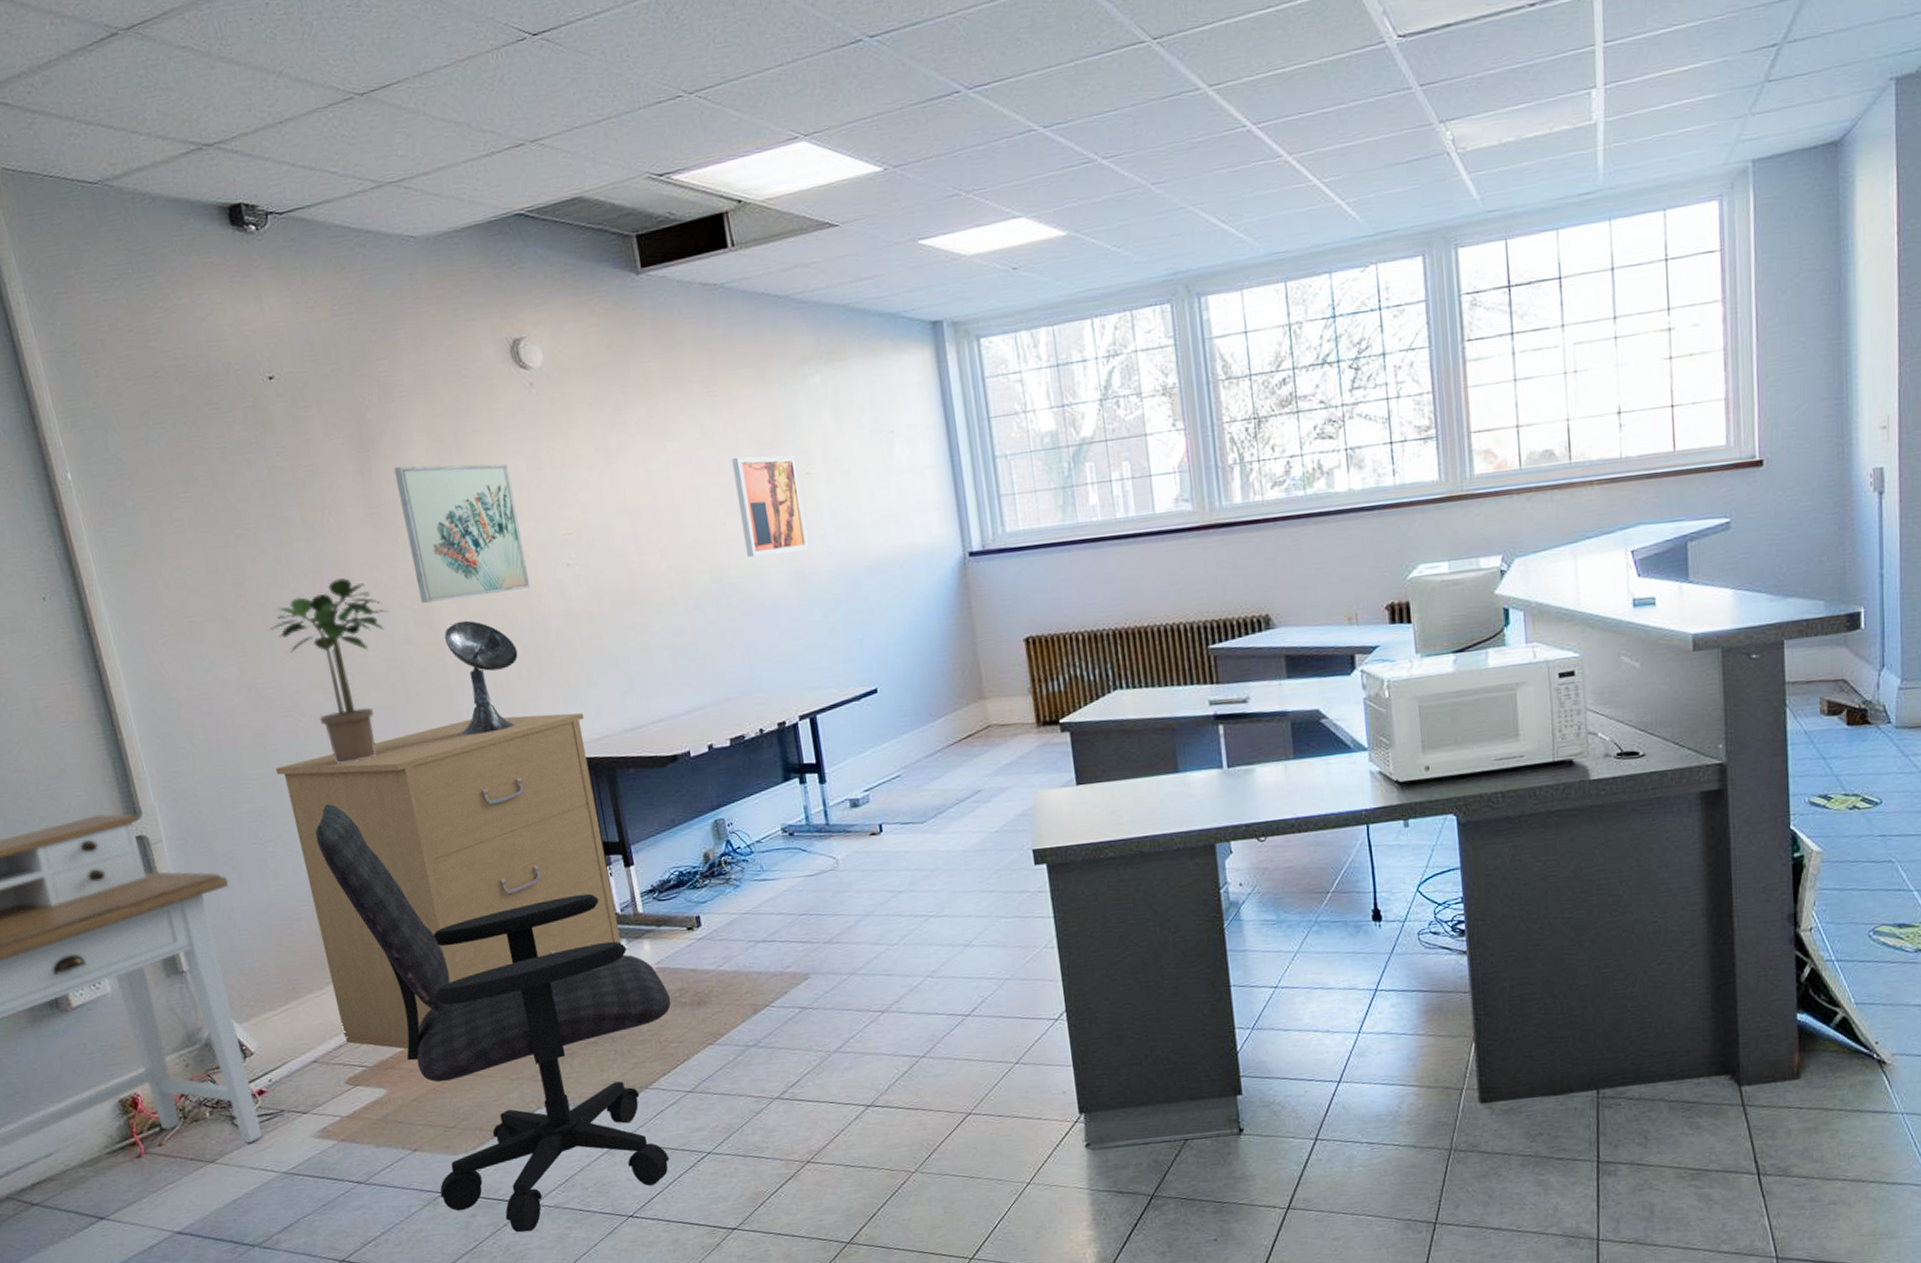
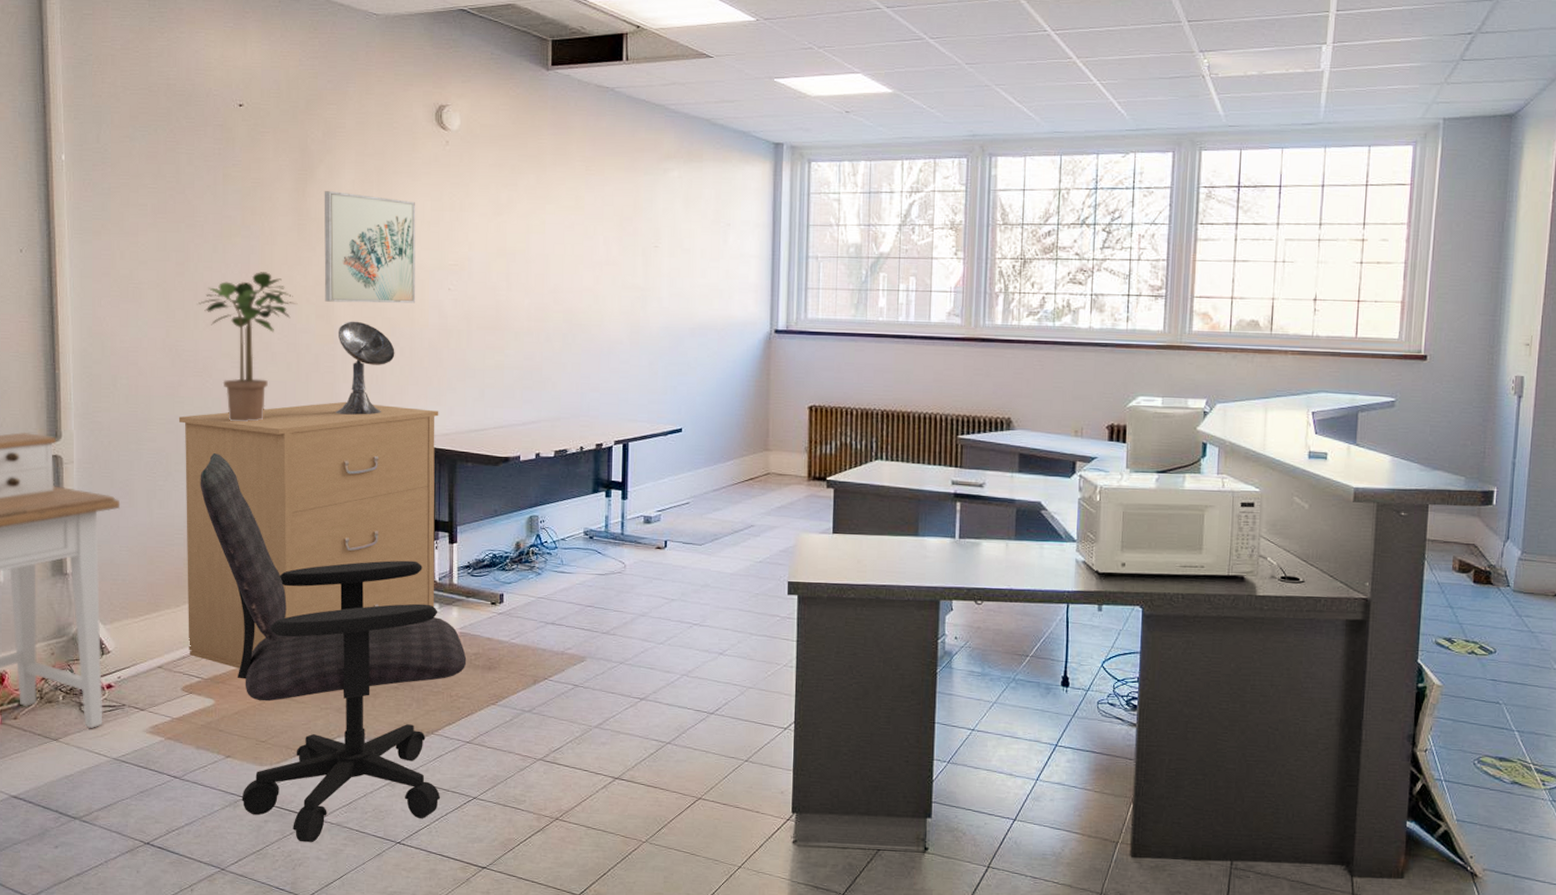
wall art: present [731,456,809,557] -> none [594,225,647,307]

